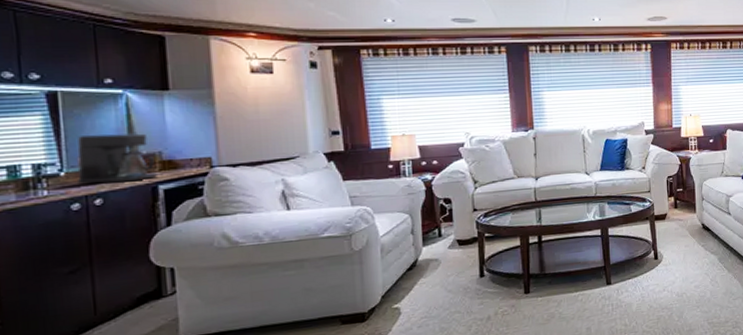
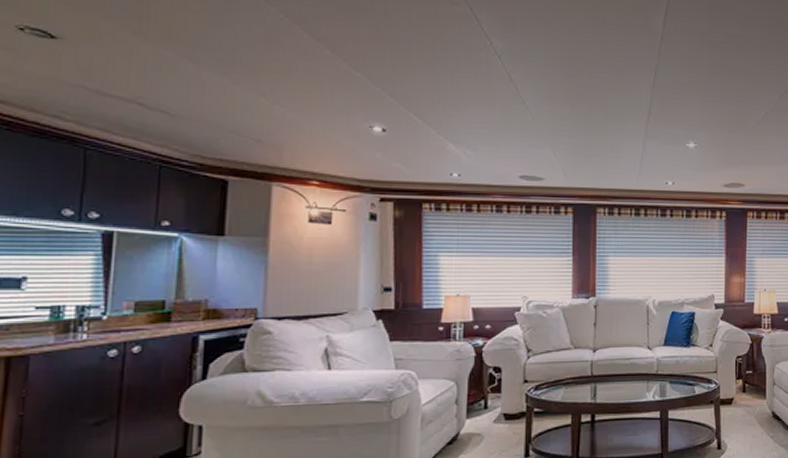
coffee maker: present [77,133,157,185] -> none [119,279,200,331]

